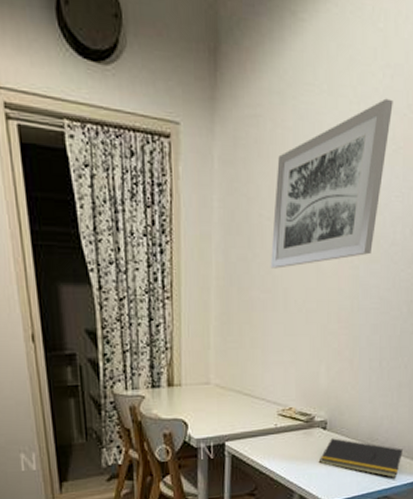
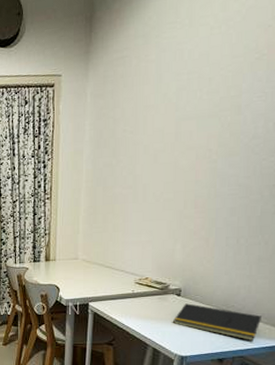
wall art: present [270,98,393,269] -> none [131,16,257,170]

